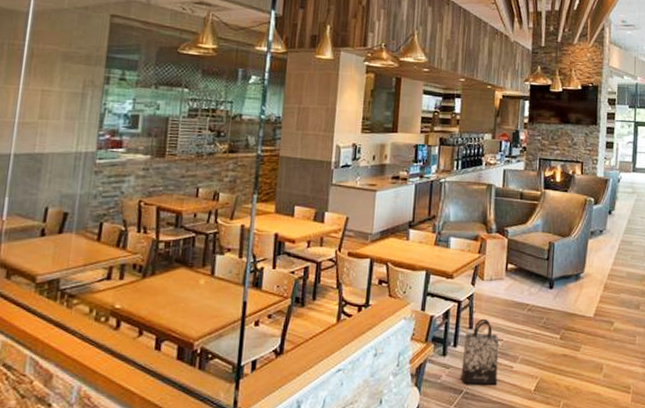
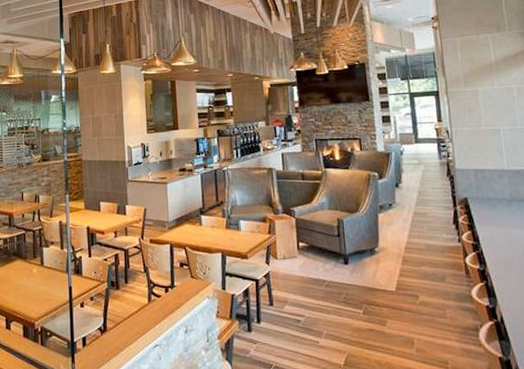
shopping bag: present [461,318,499,385] -> none [267,295,306,360]

